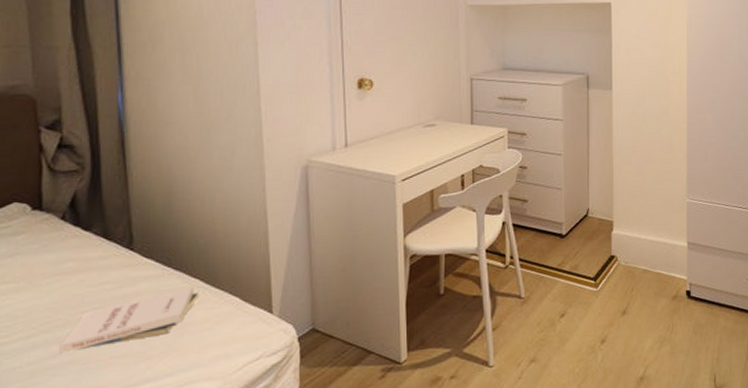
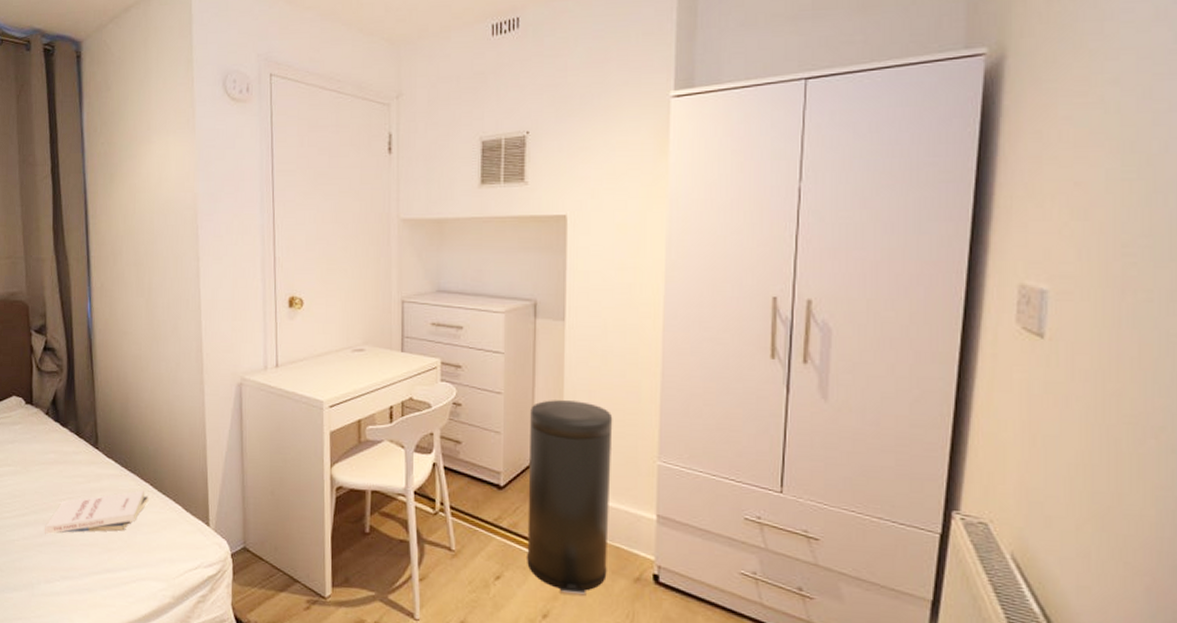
pedal bin: none [586,156,652,319] -> present [527,400,613,596]

